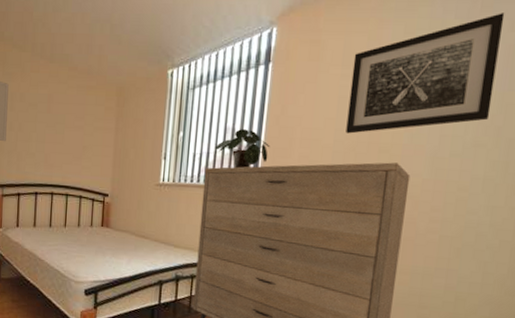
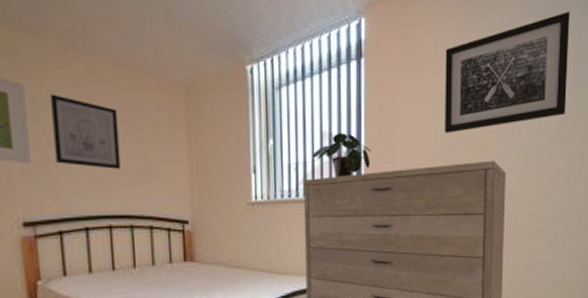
wall art: none [22,91,67,150] -> present [50,94,121,169]

